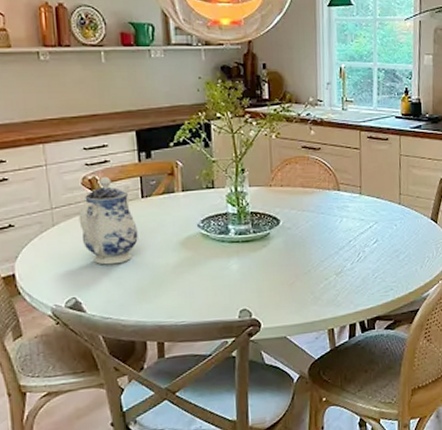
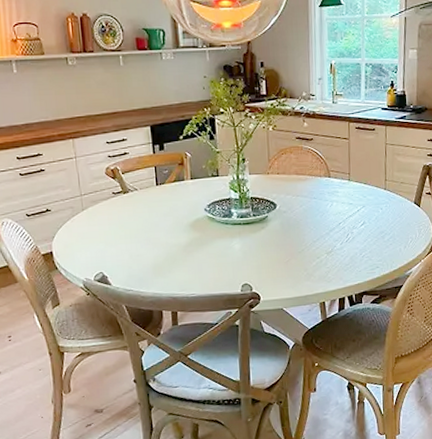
teapot: present [78,176,138,265] -> none [103,166,154,244]

